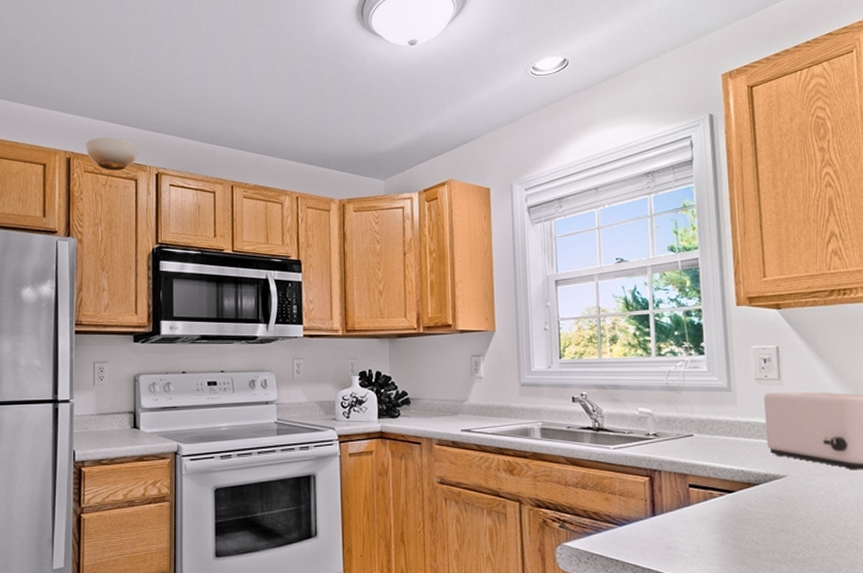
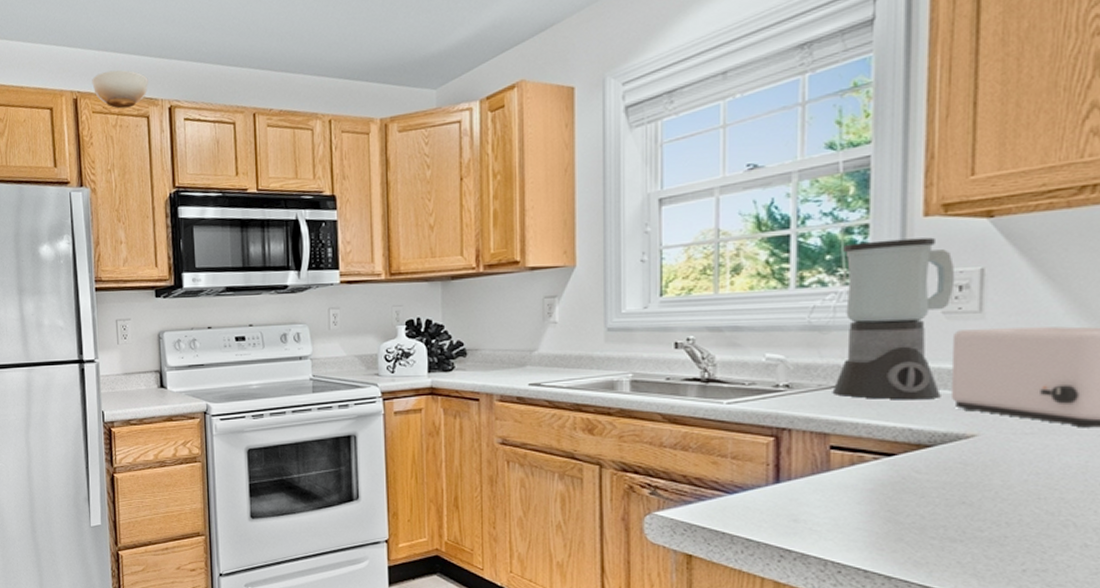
blender: none [686,322,761,446] -> present [832,237,955,399]

